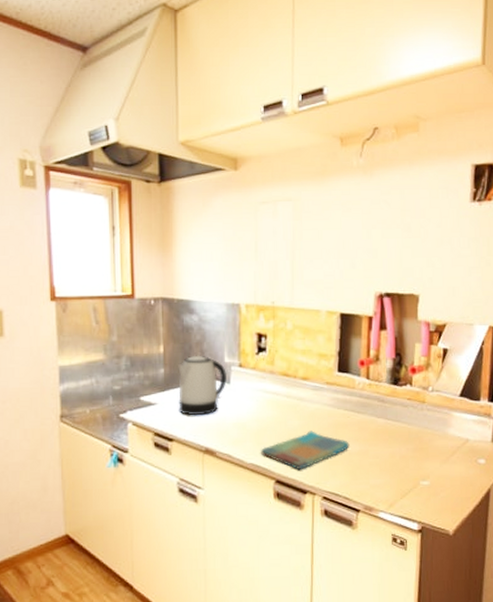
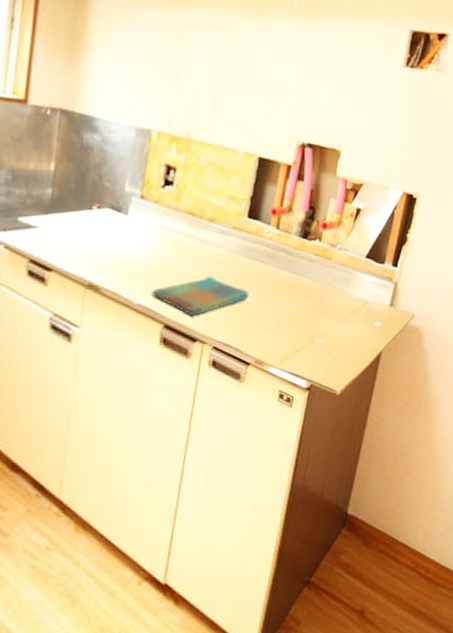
kettle: present [178,355,227,416] -> none [63,178,125,246]

